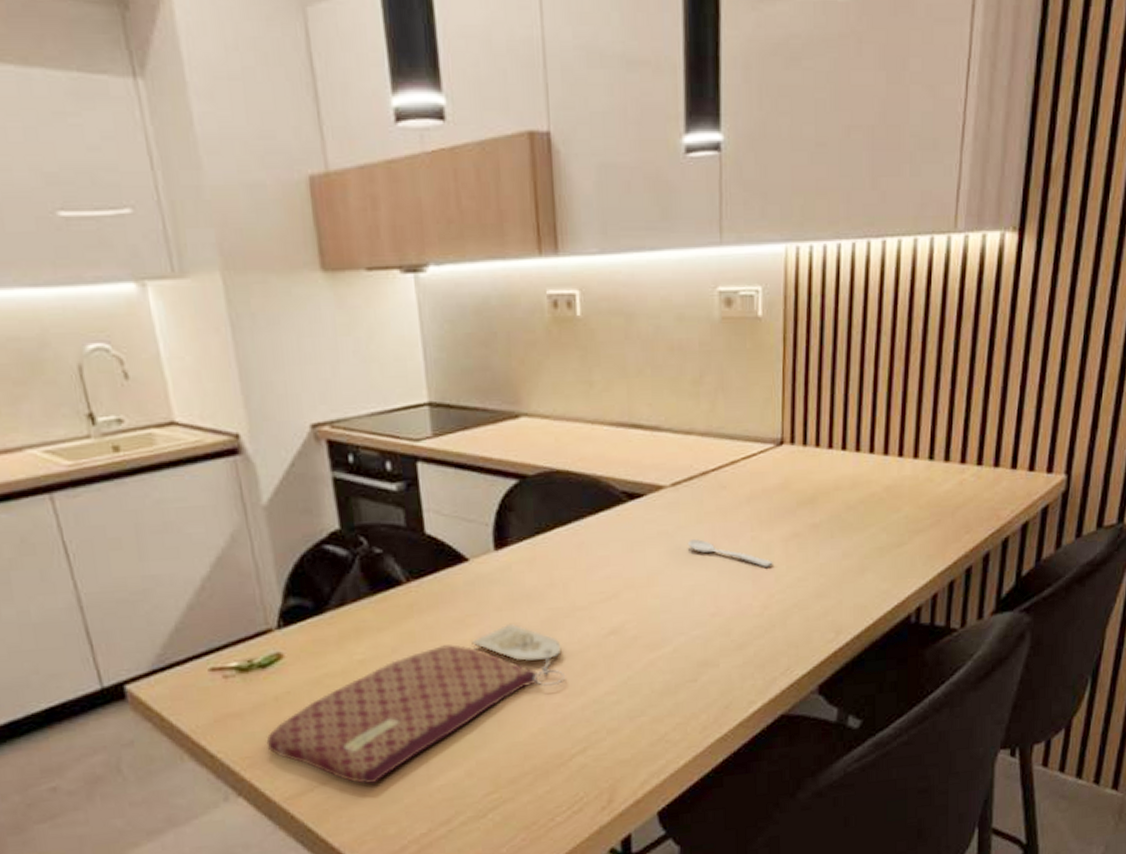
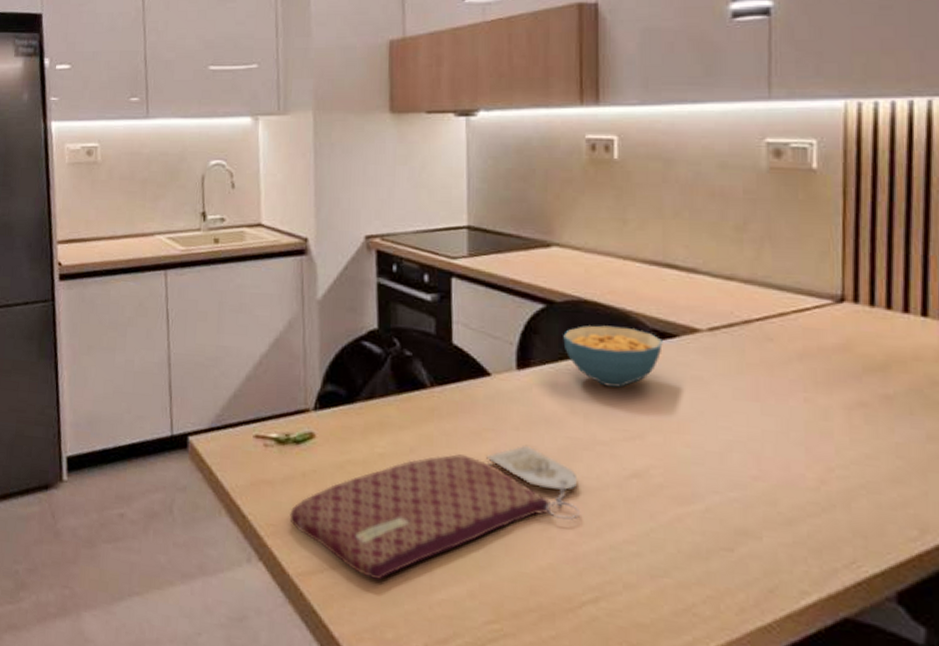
cereal bowl: none [538,492,632,554] -> present [563,325,663,388]
spoon: present [687,539,773,568] -> none [725,390,832,437]

